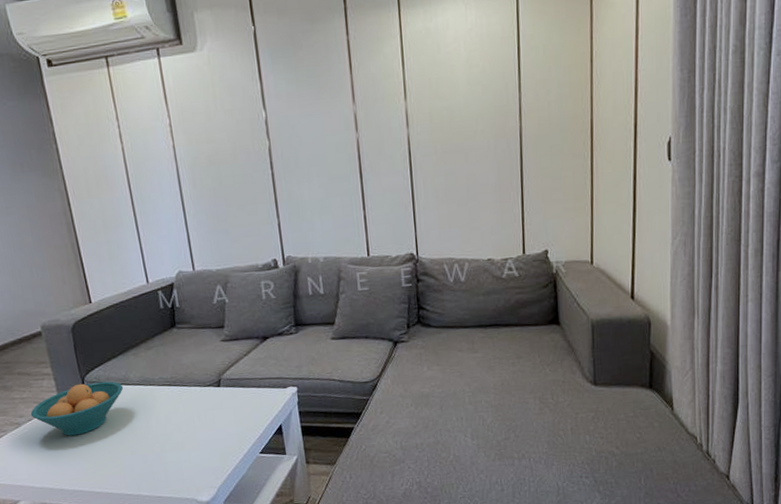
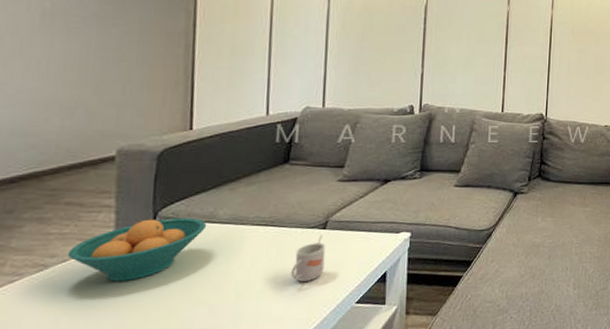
mug: none [199,392,227,435] -> present [291,235,326,282]

